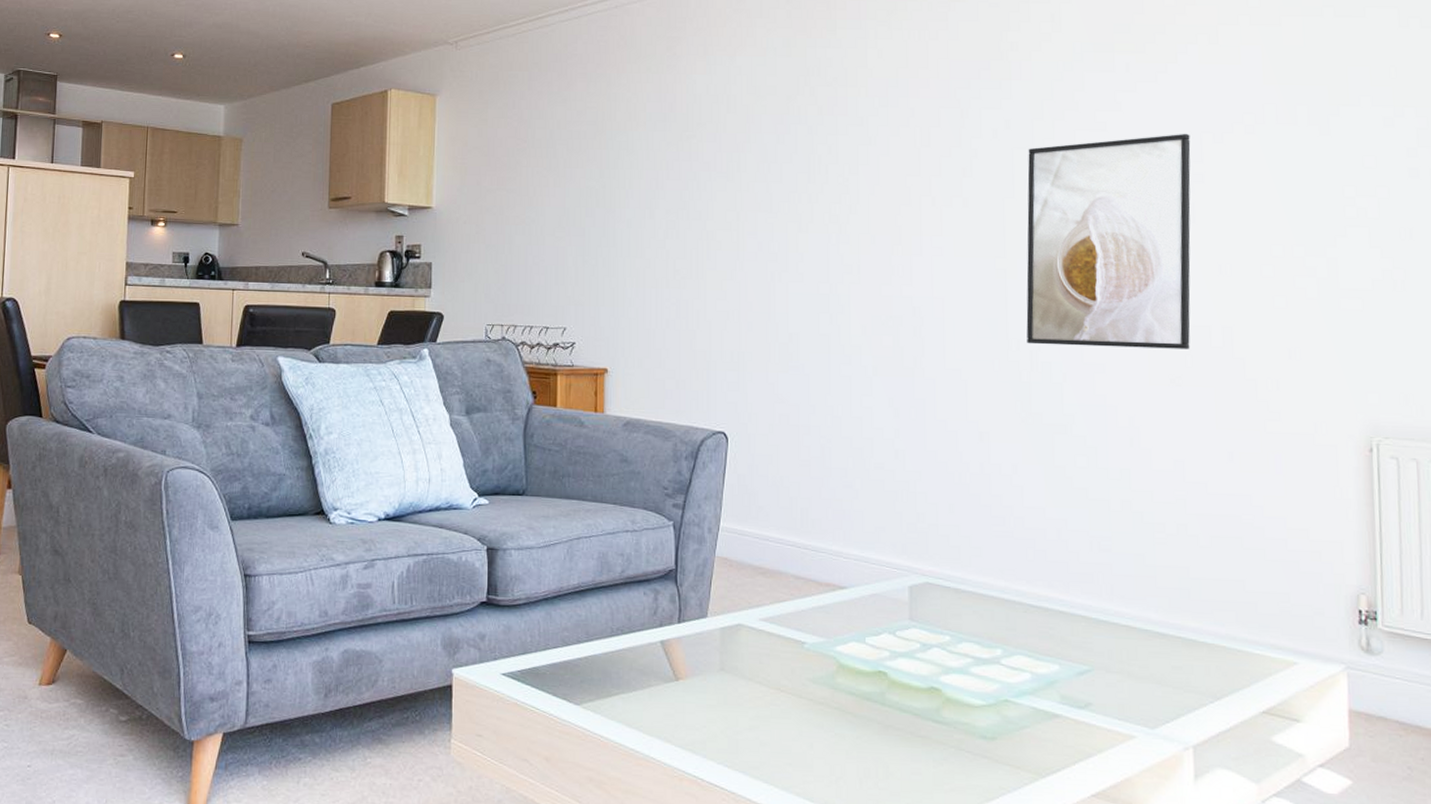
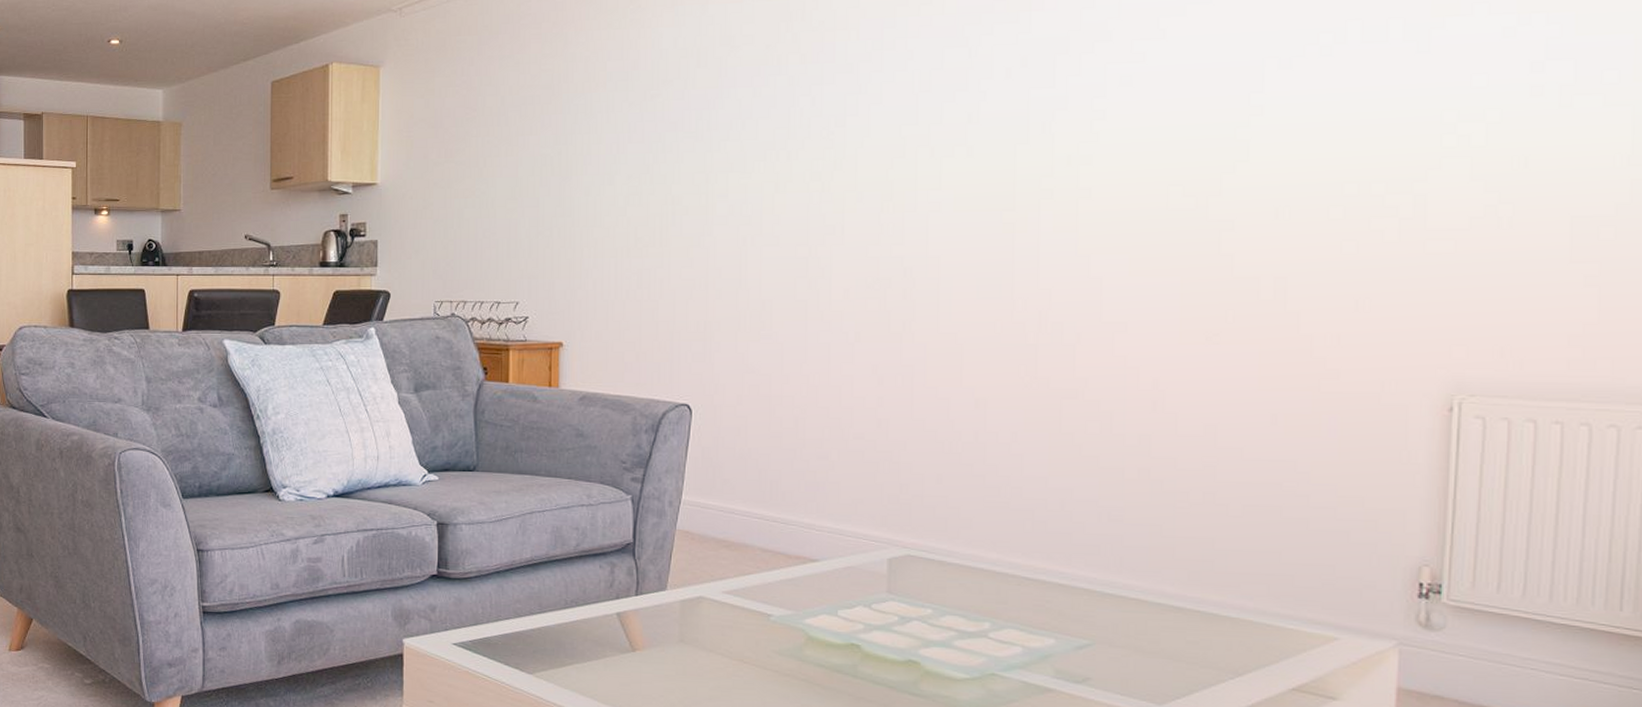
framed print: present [1026,133,1191,349] -> none [1036,59,1250,304]

